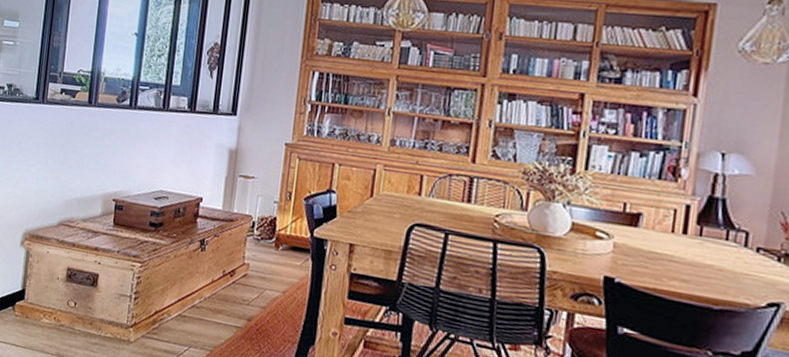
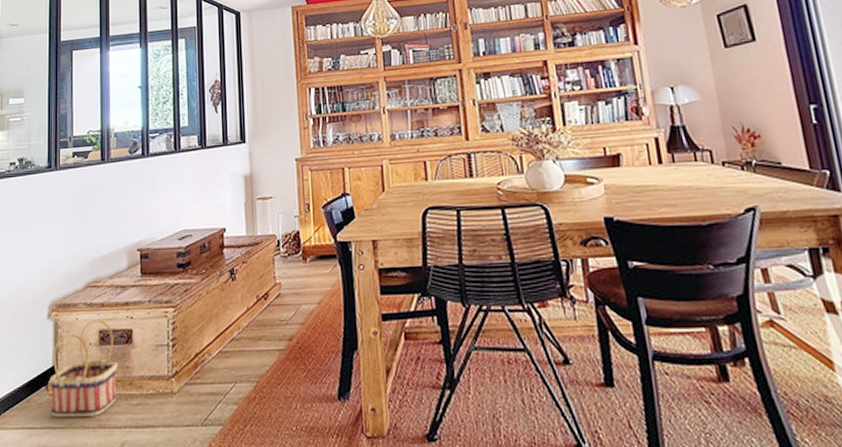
basket: none [15,256,81,345] -> present [49,320,118,418]

